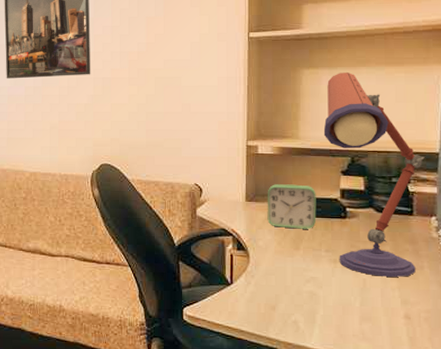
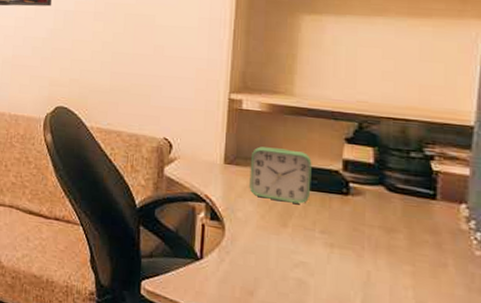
desk lamp: present [323,73,425,277] -> none [325,21,455,274]

